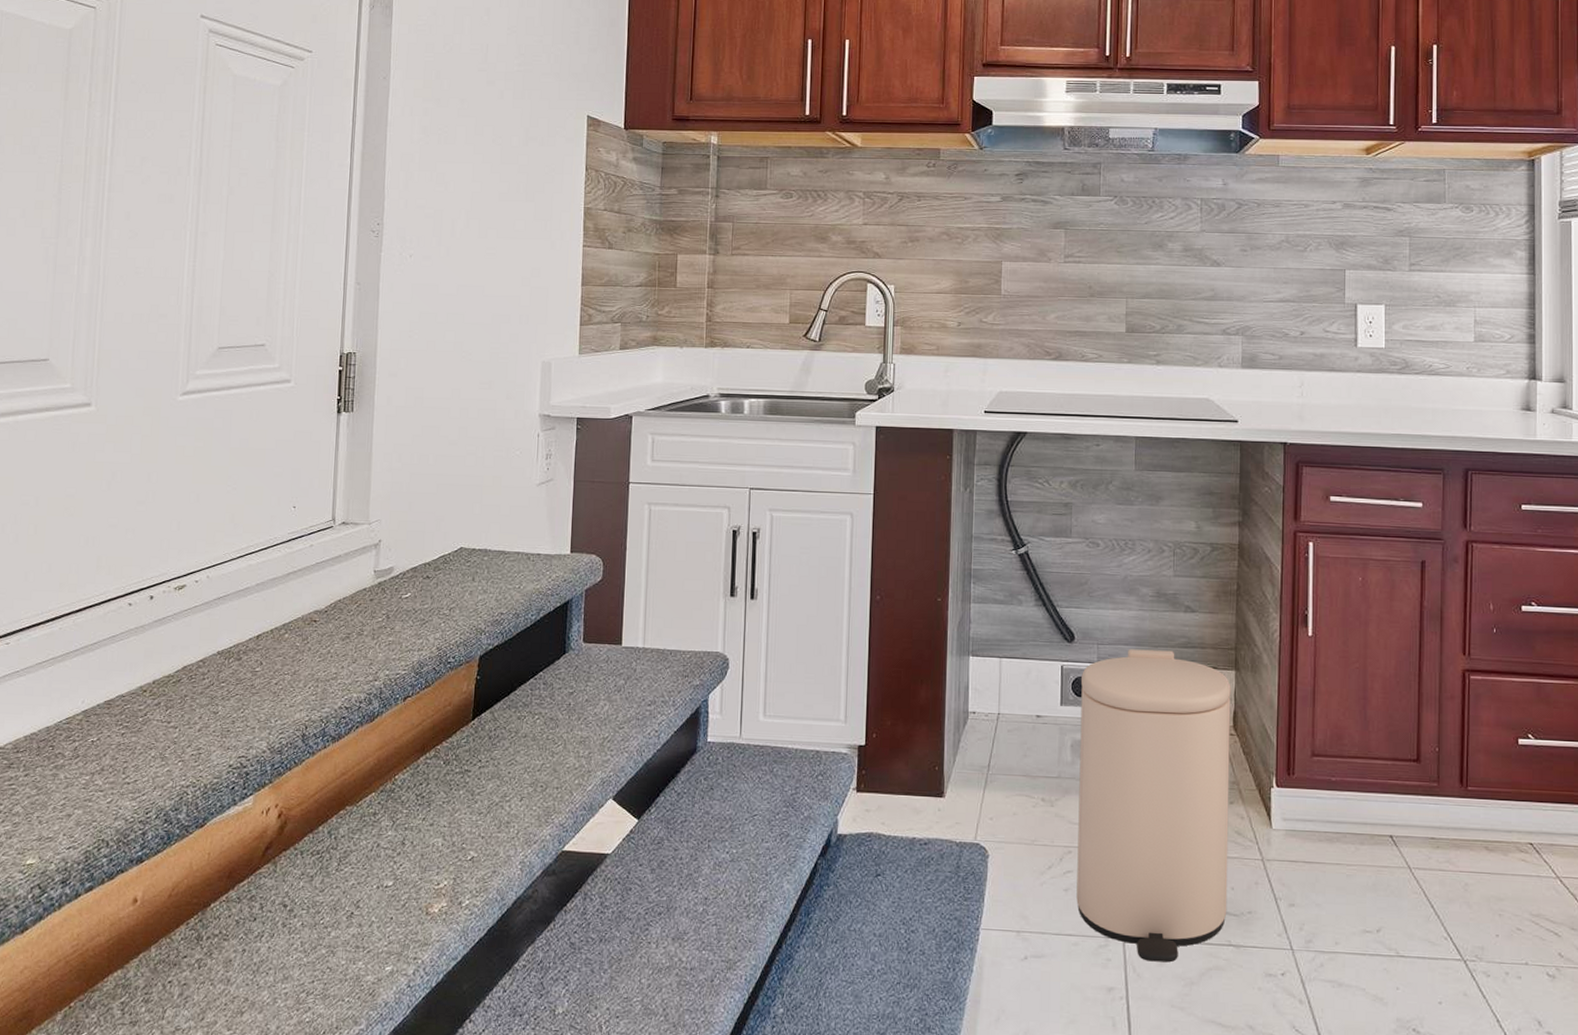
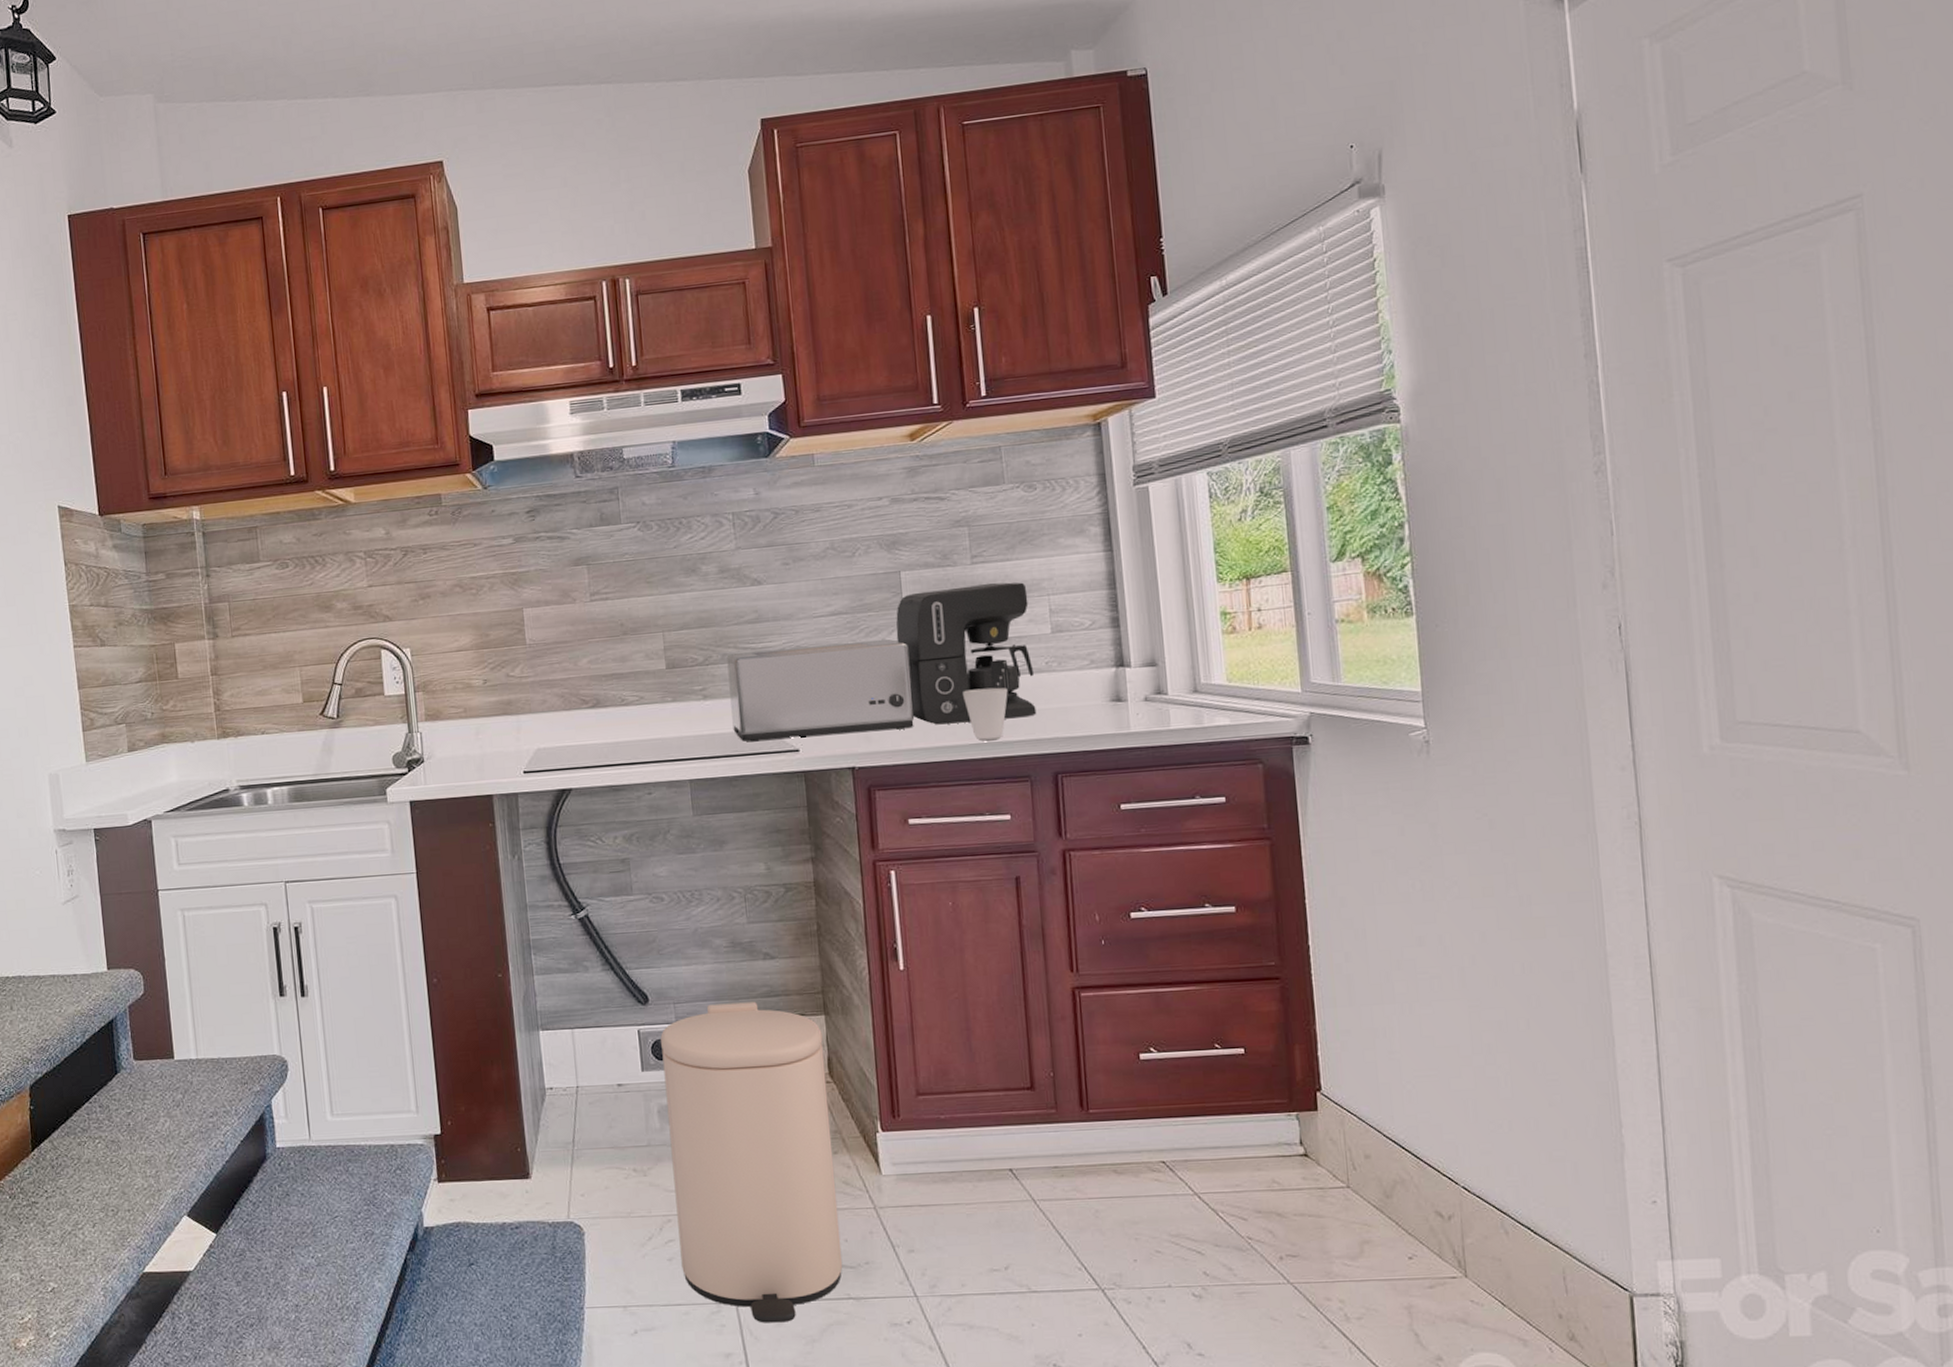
toaster: none [1180,325,1347,413] -> present [726,639,915,742]
coffee maker: none [1336,289,1456,415] -> present [896,582,1037,725]
mug: none [1390,384,1431,434] -> present [963,687,1008,742]

